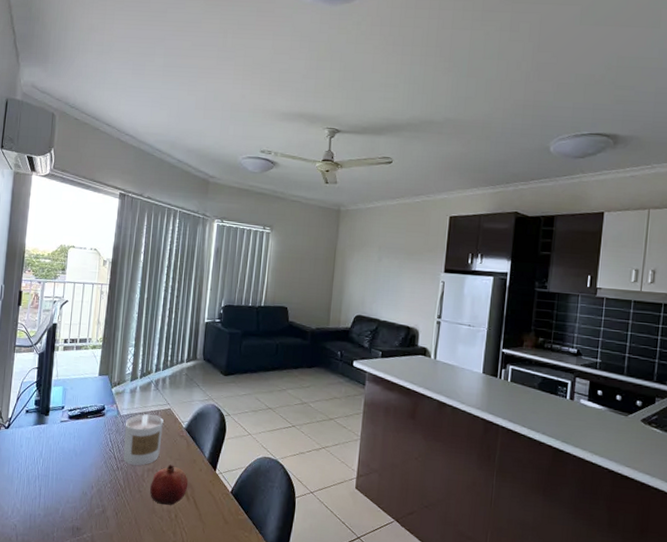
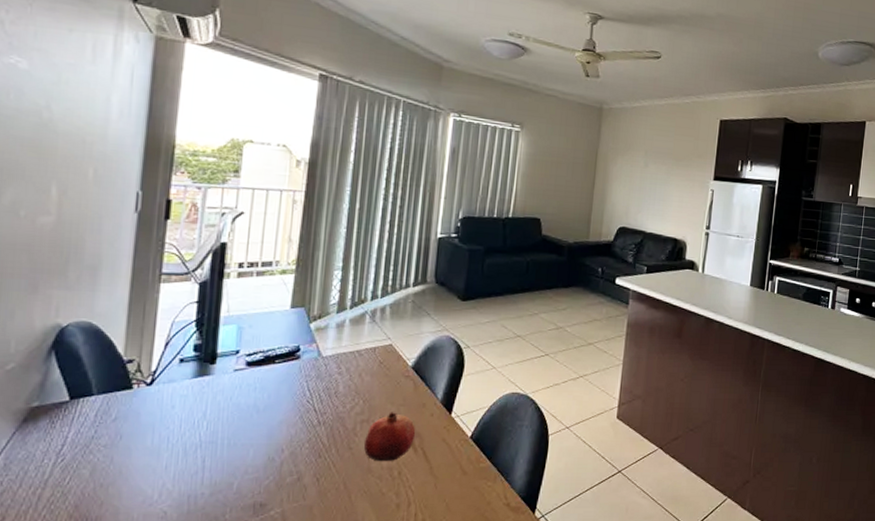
candle: present [123,413,164,466] -> none [327,352,383,418]

